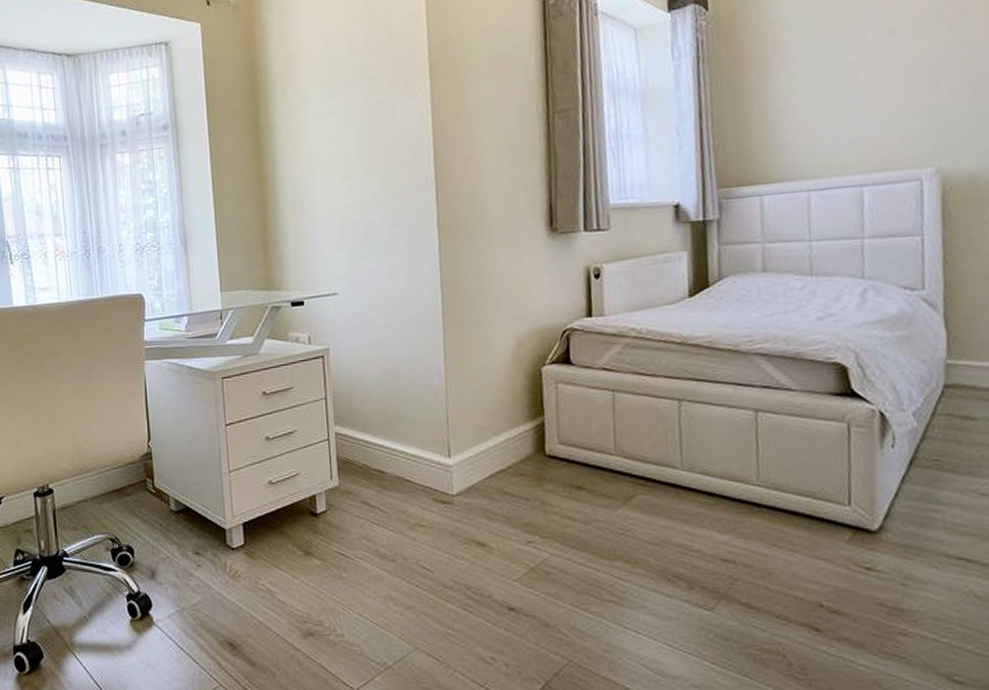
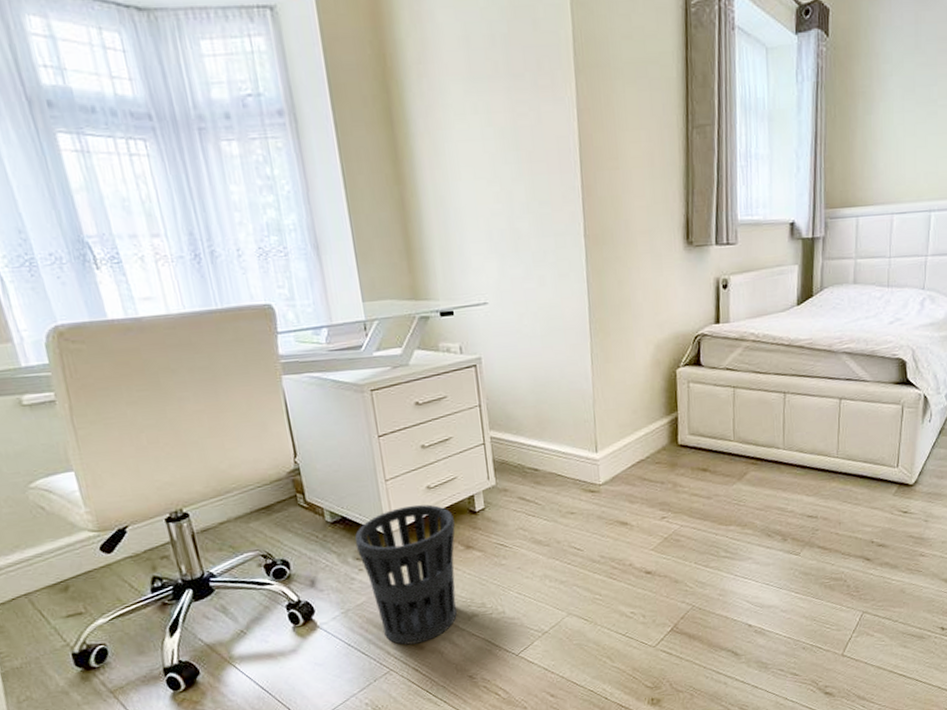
wastebasket: none [195,500,295,659] -> present [354,504,457,645]

